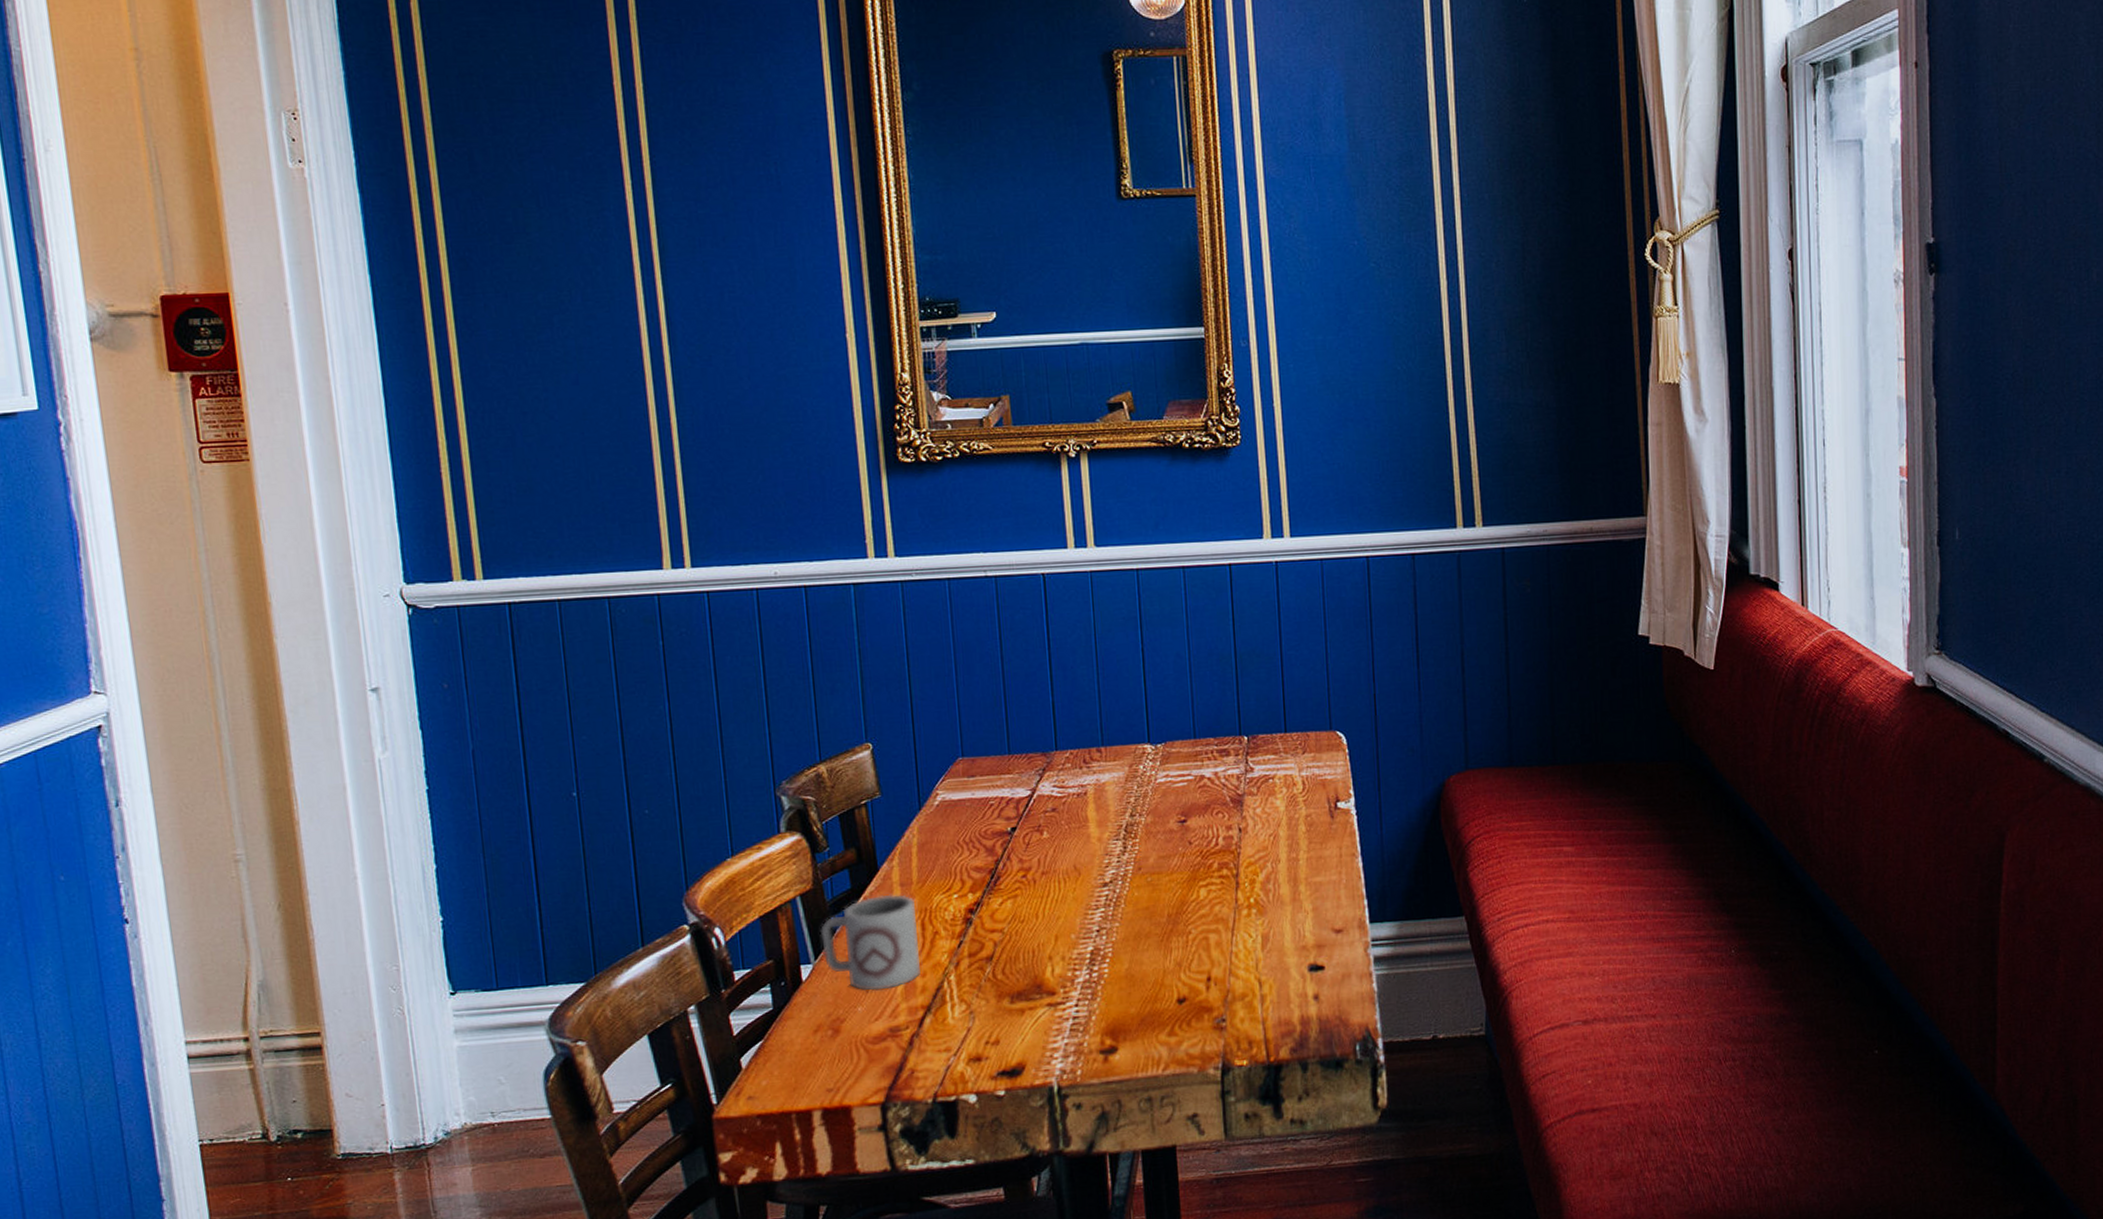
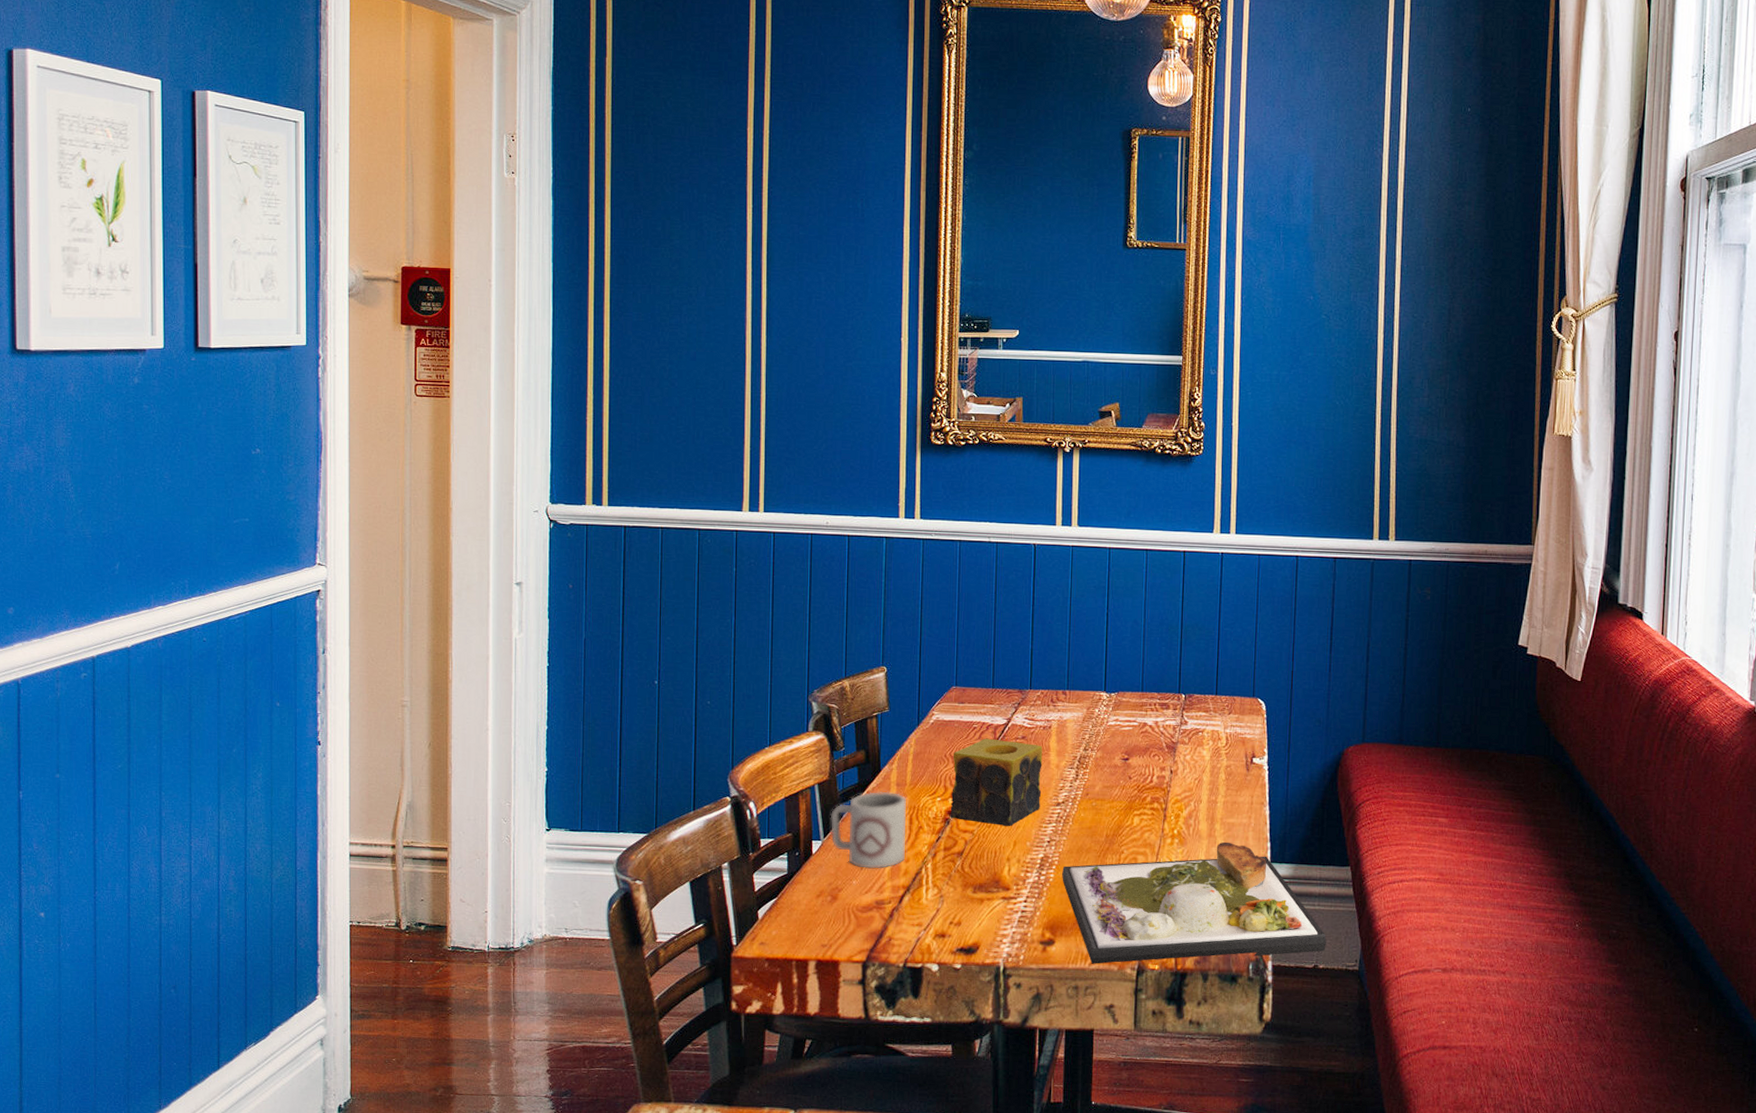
candle: none [968,815,1084,919] -> present [950,738,1043,827]
dinner plate: none [1118,904,1445,1069] -> present [1062,841,1326,964]

